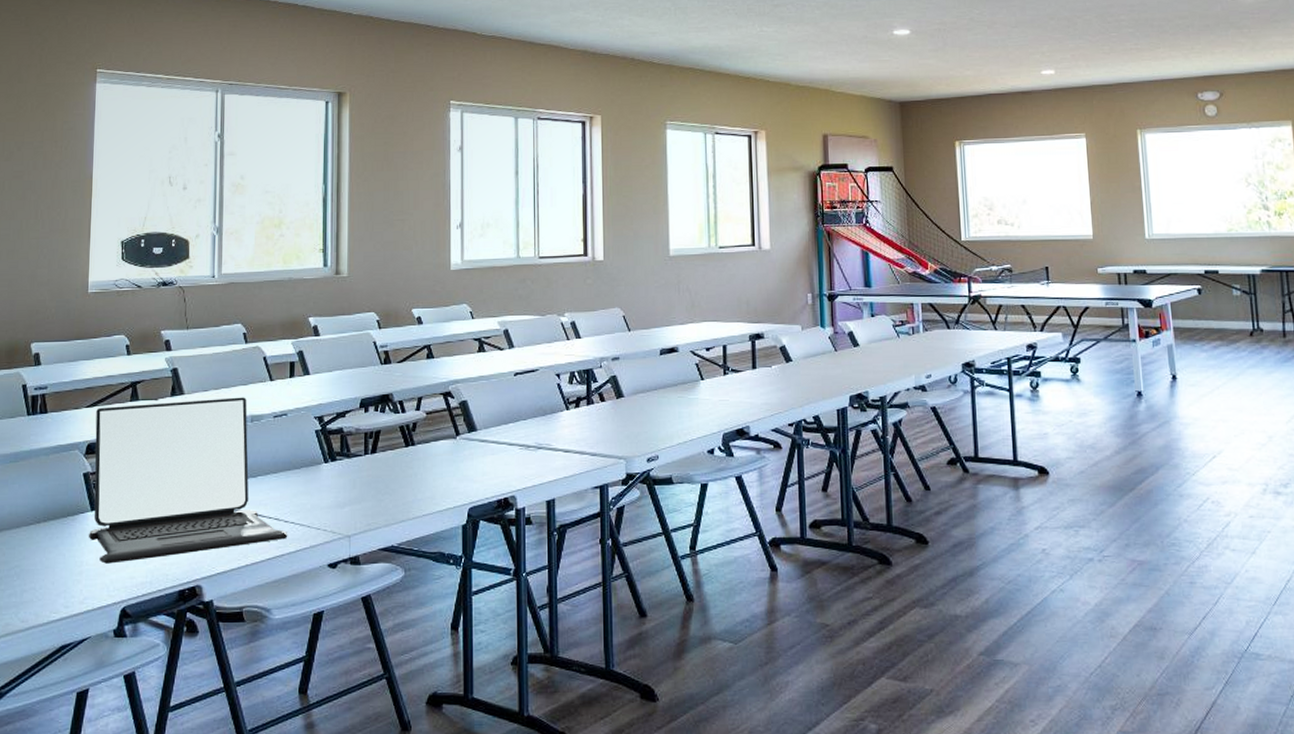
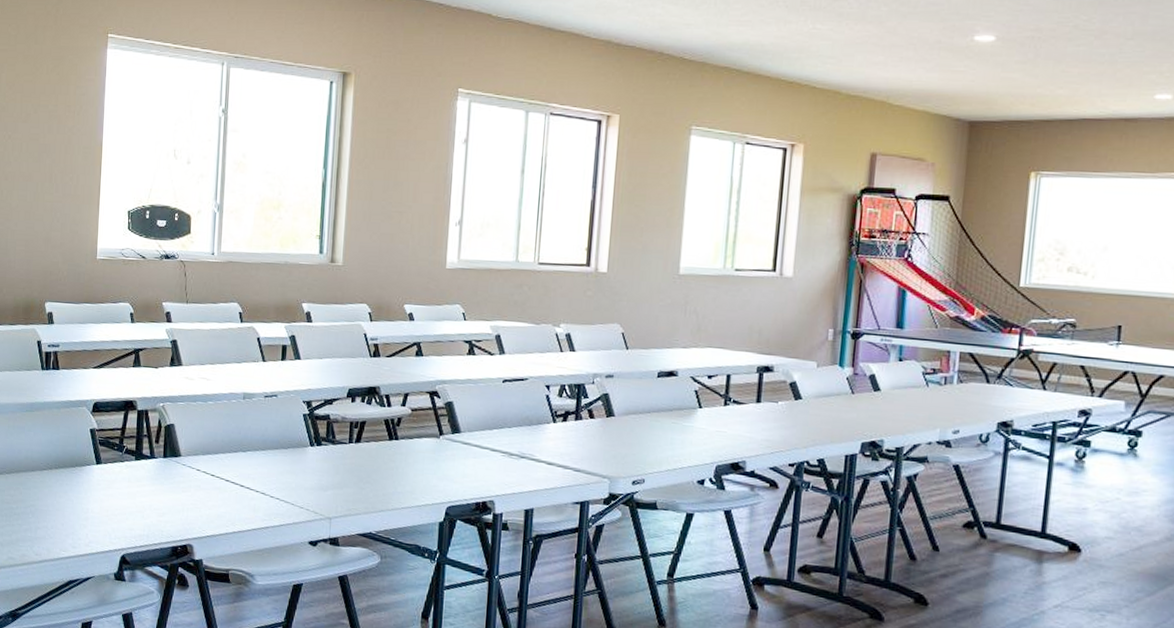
laptop: present [89,397,288,564] -> none [94,370,273,515]

